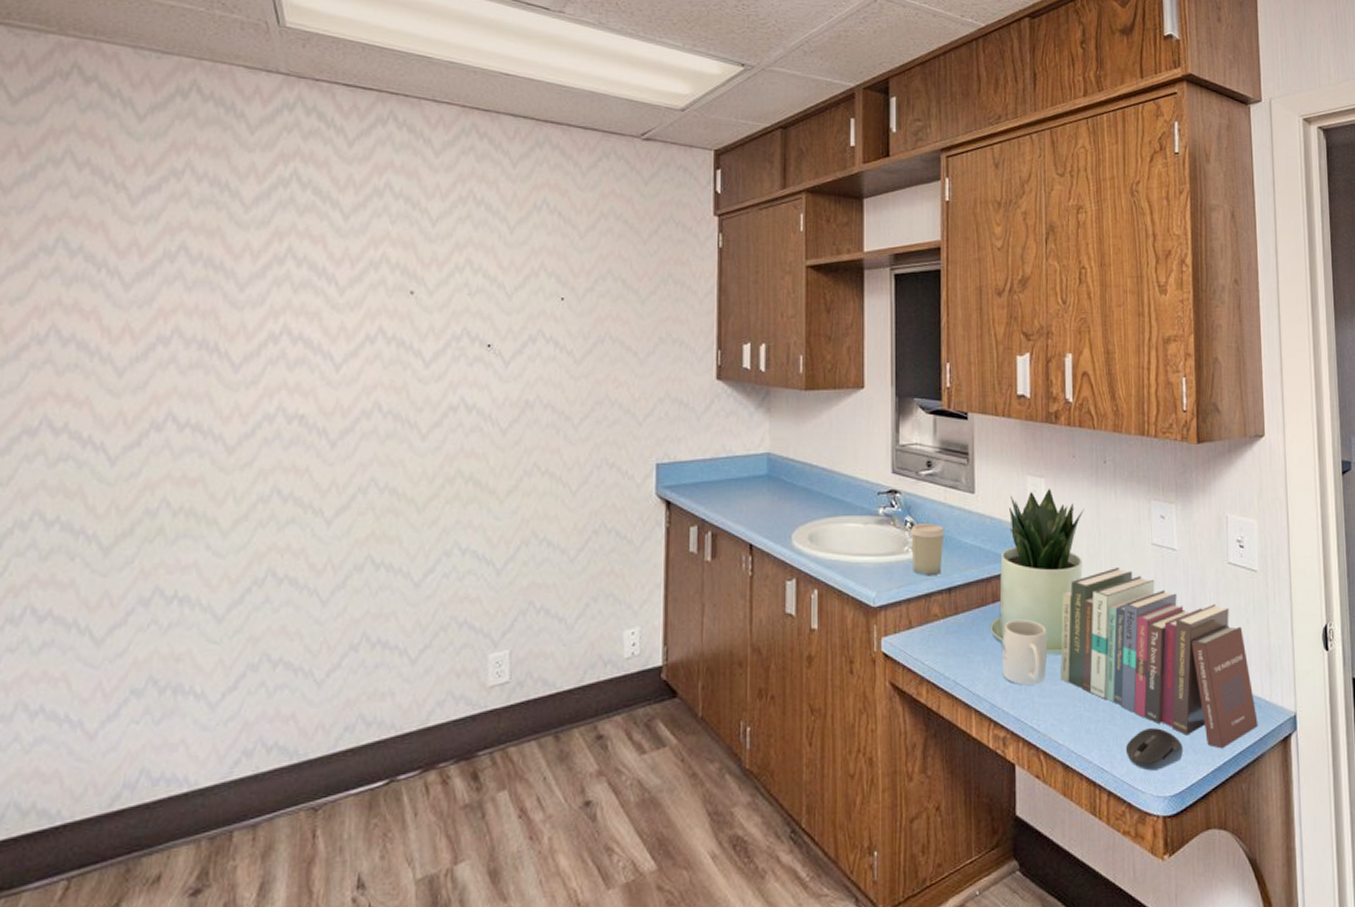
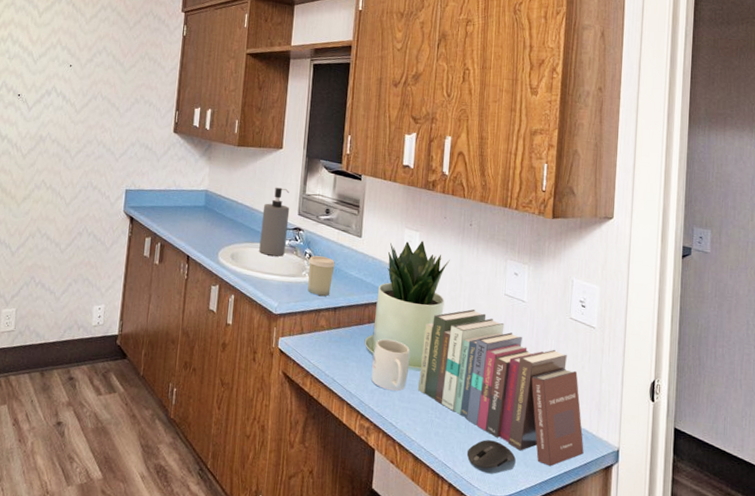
soap dispenser: none [845,439,881,531] -> present [259,187,290,257]

